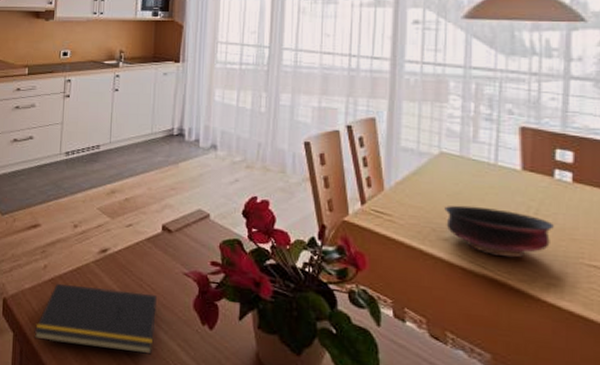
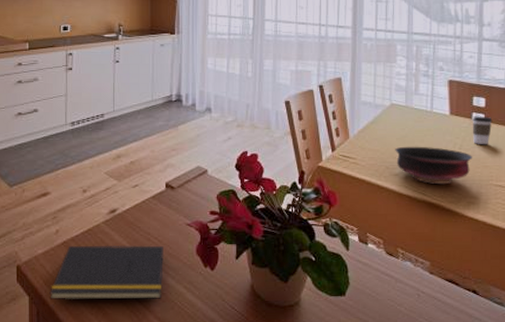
coffee cup: none [554,174,585,211] -> present [472,116,493,144]

